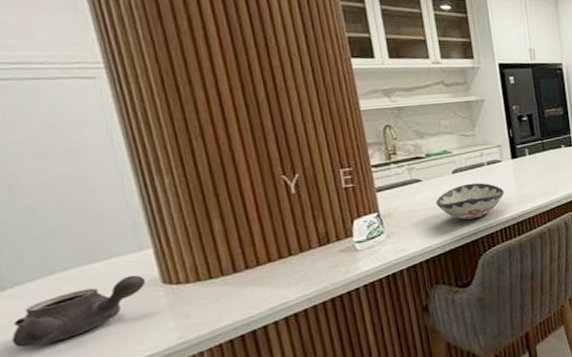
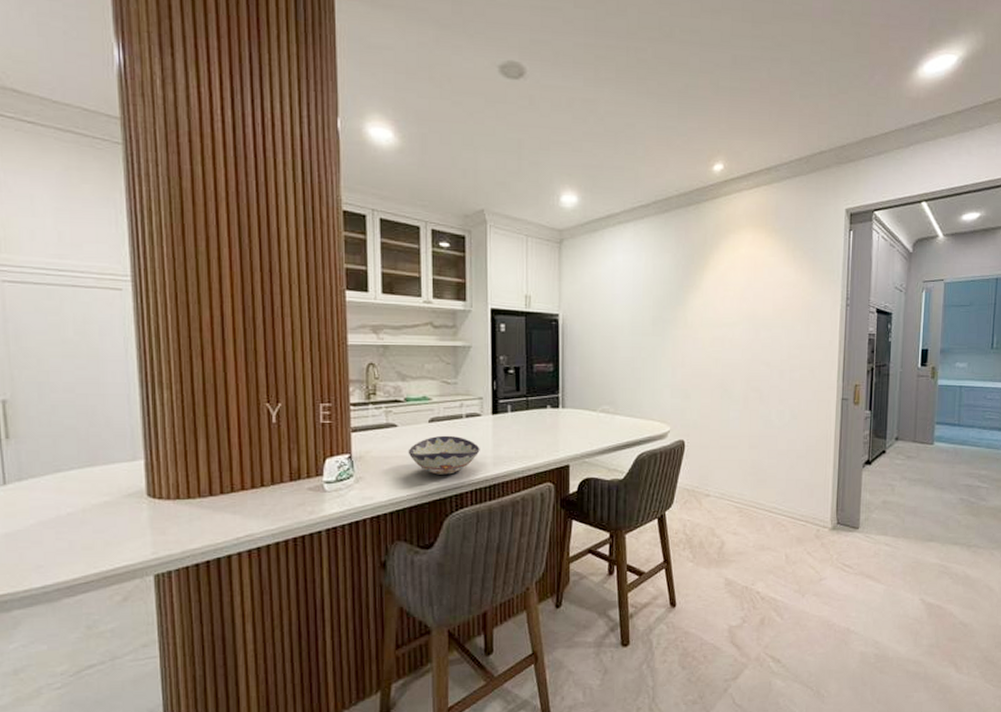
teapot: present [11,275,147,348] -> none [19,483,134,538]

